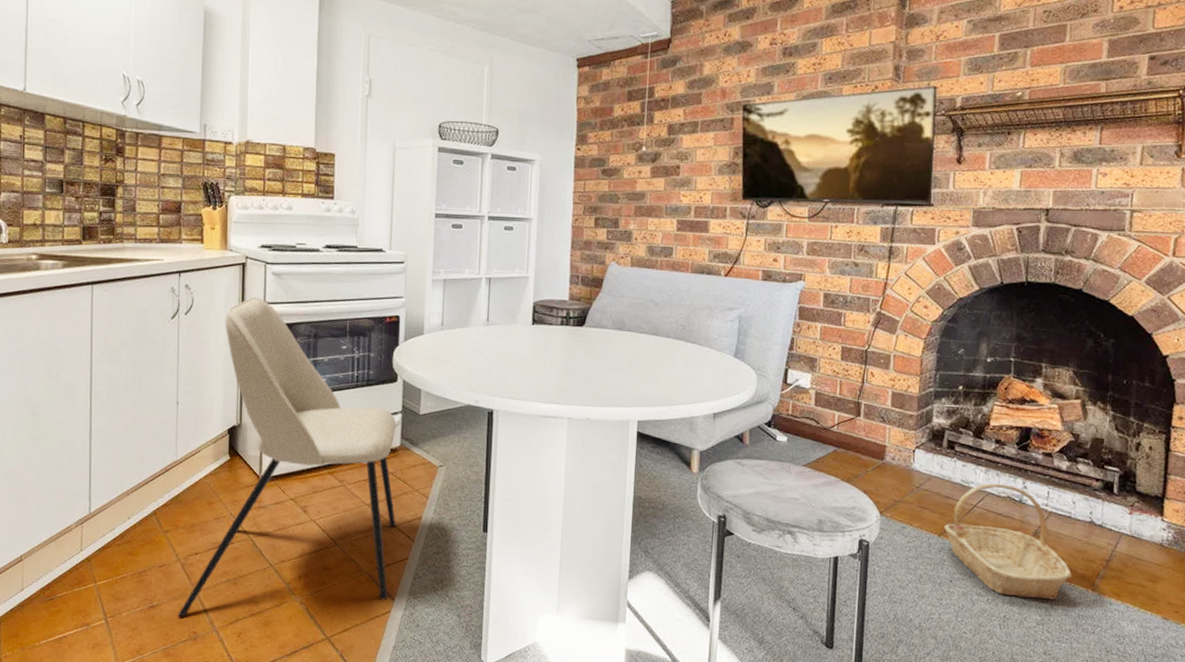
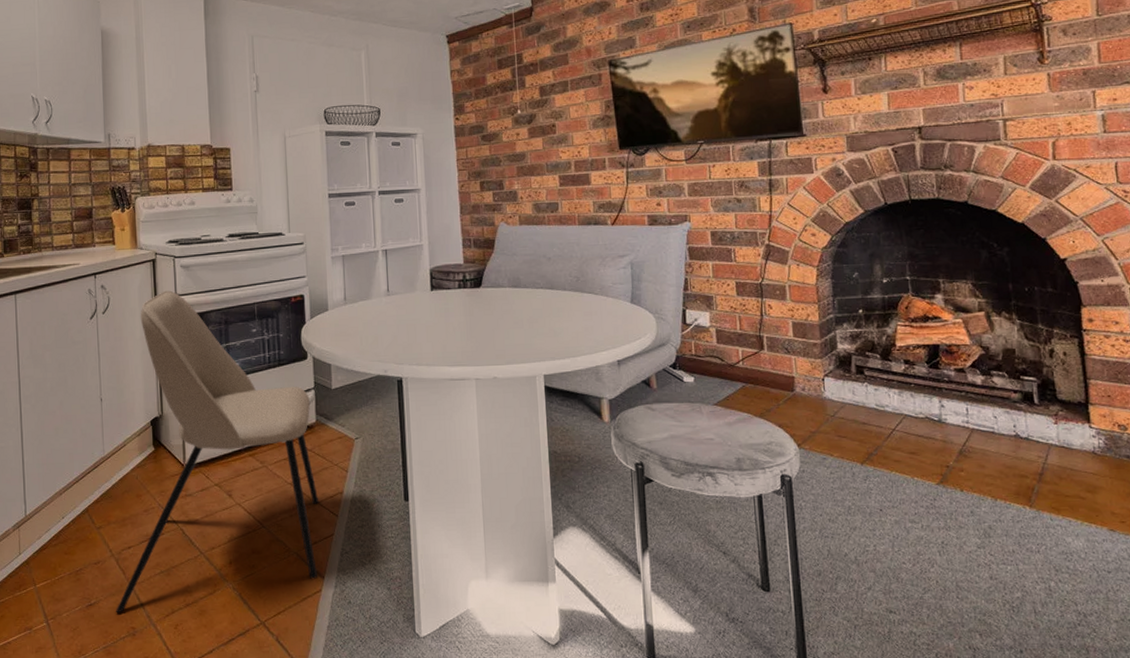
basket: present [944,483,1073,600] -> none [866,405,1007,521]

